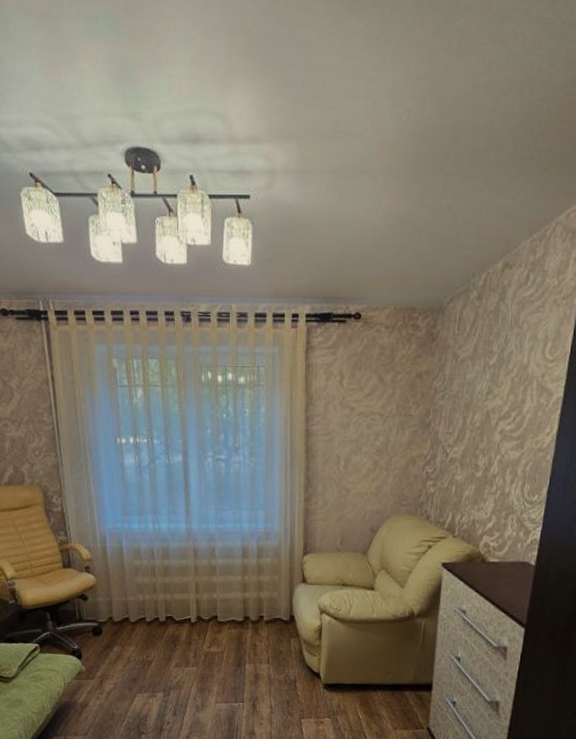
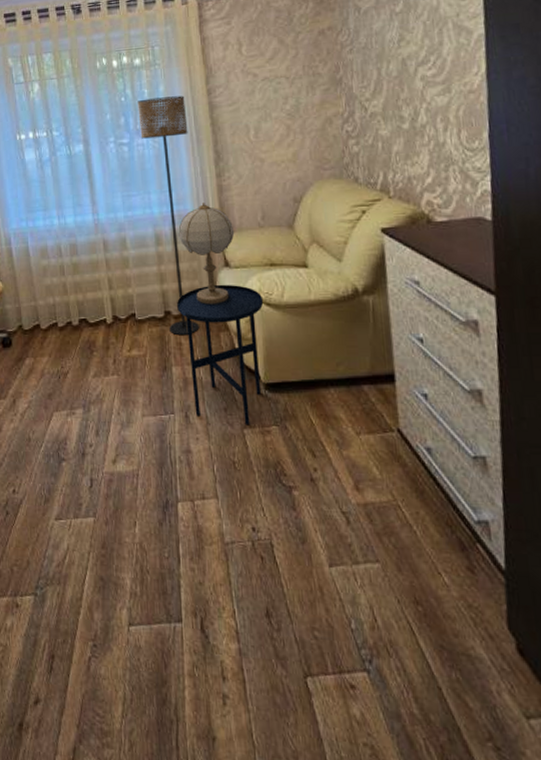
floor lamp: none [238,418,284,639] -> present [137,95,199,336]
side table: none [256,597,332,715] -> present [177,284,264,424]
table lamp: none [264,523,315,614] -> present [178,203,235,304]

